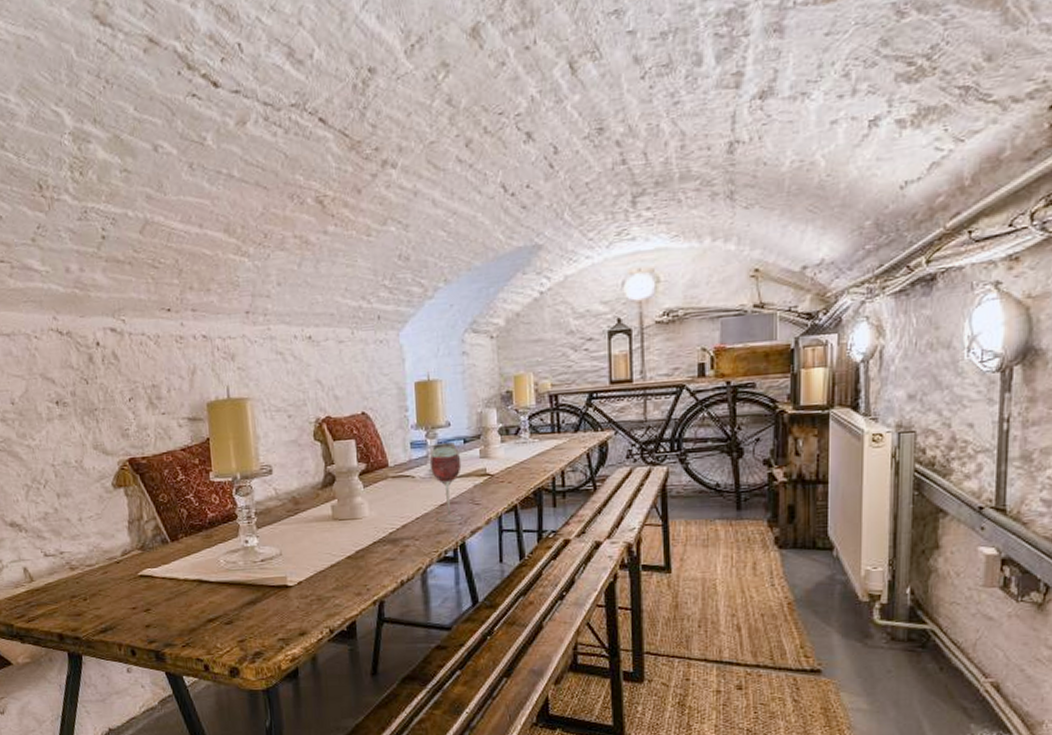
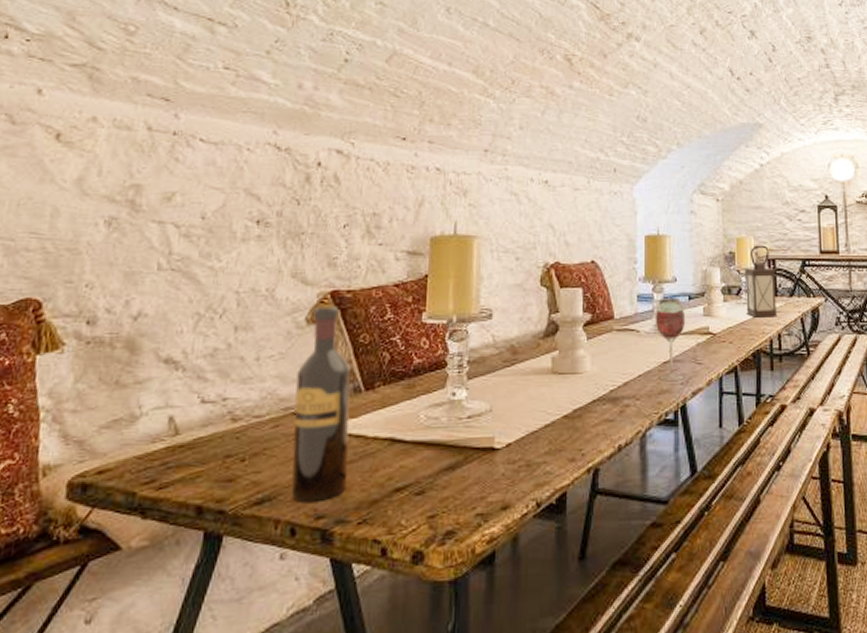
wine bottle: none [113,470,169,630] -> present [290,305,351,502]
lantern: none [523,380,561,456] -> present [744,245,778,318]

